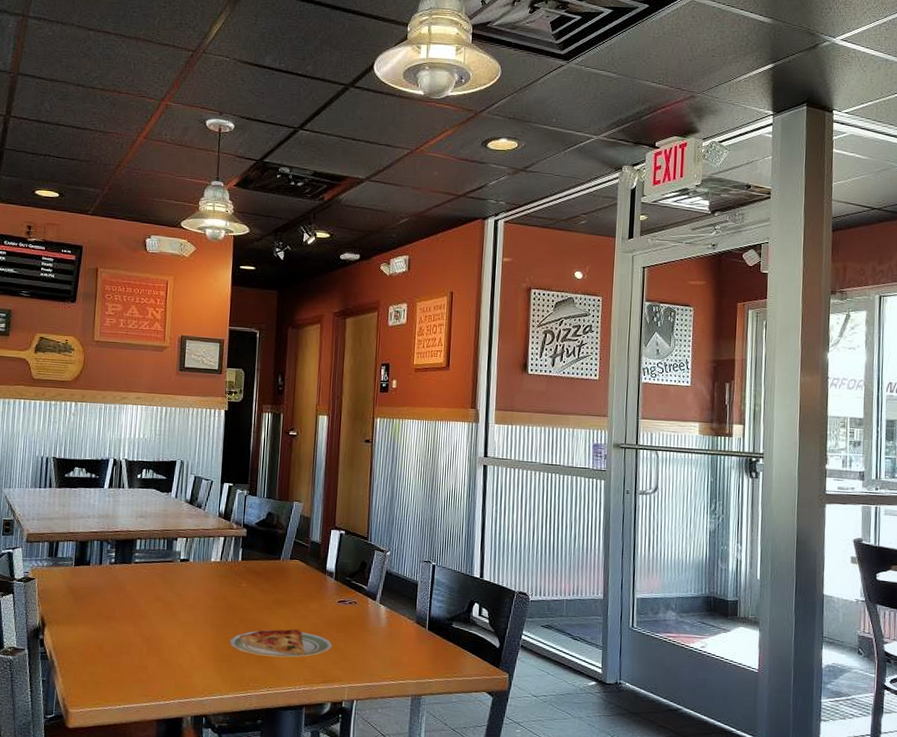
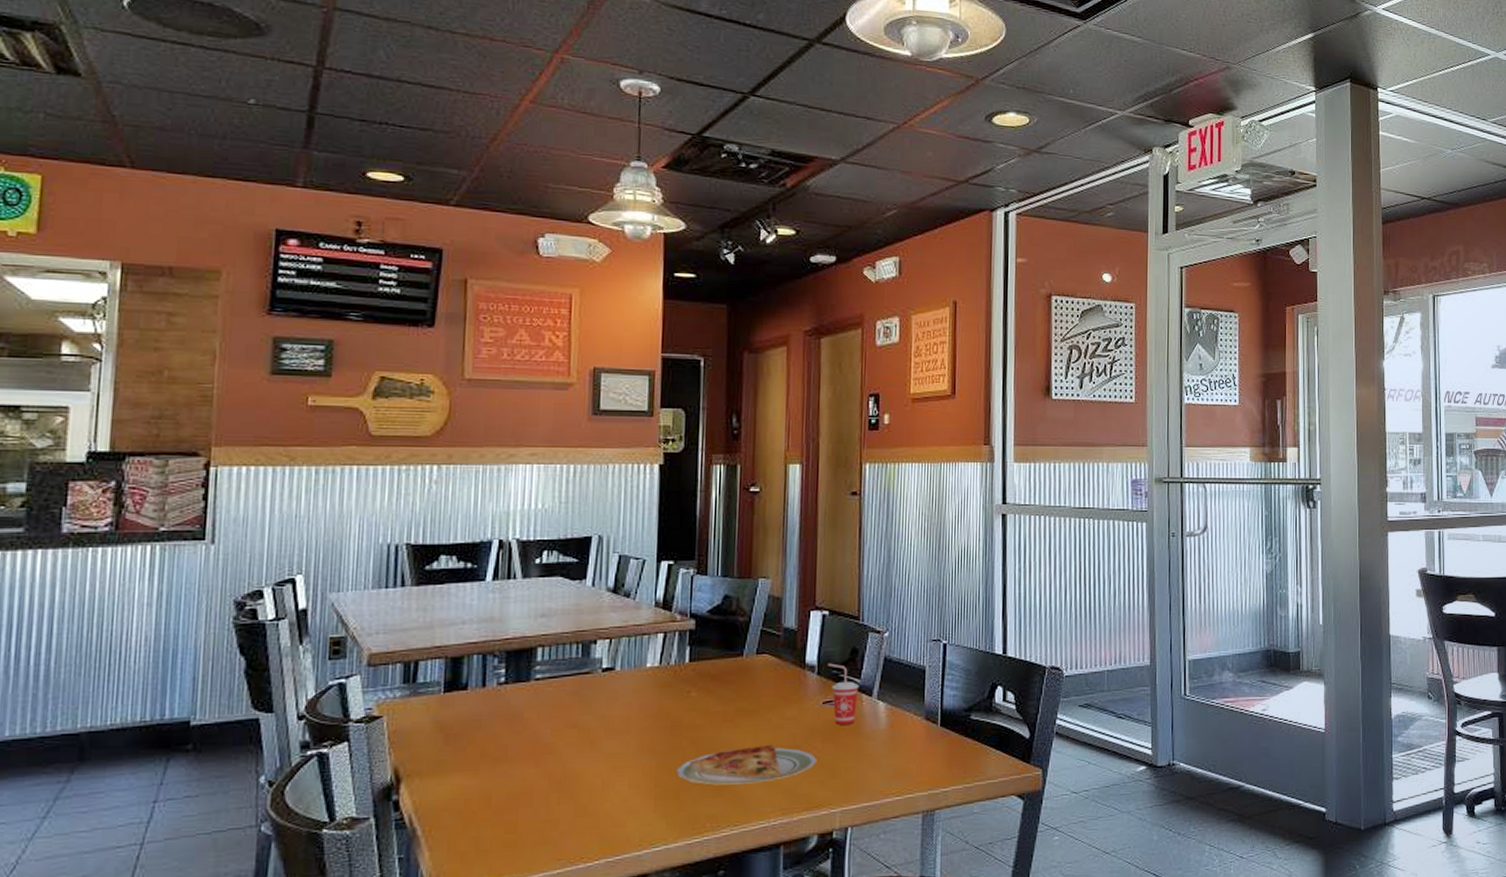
beverage cup: none [342,571,366,621] -> present [827,663,860,725]

